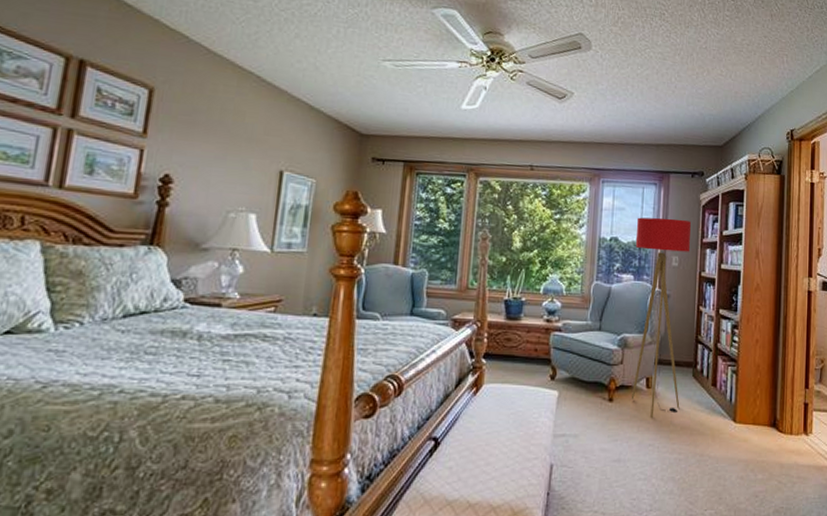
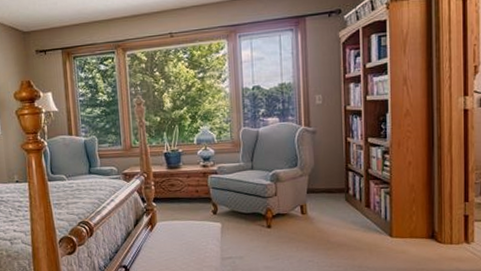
floor lamp: present [631,217,691,418] -> none [277,59,335,239]

